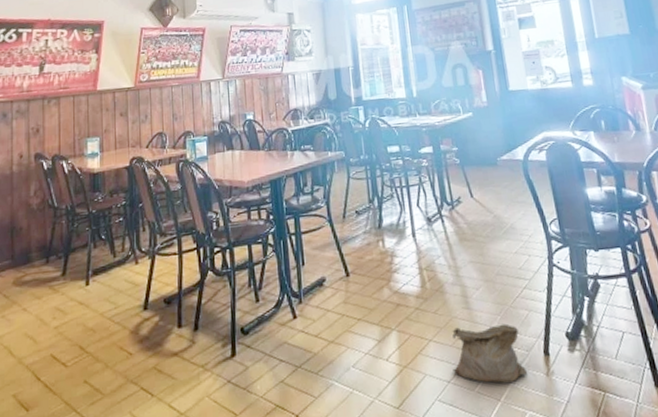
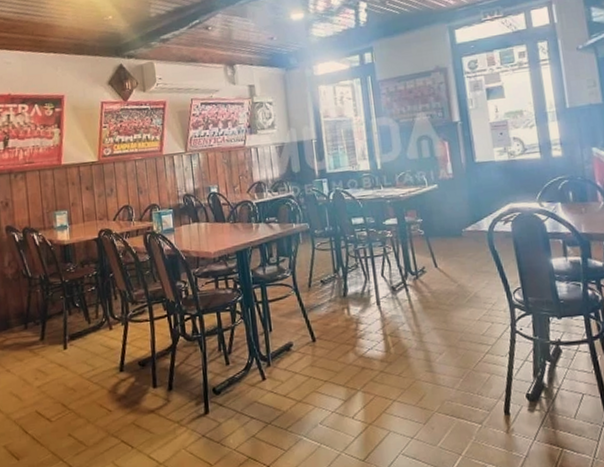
bag: present [452,323,527,384] -> none [416,385,488,440]

